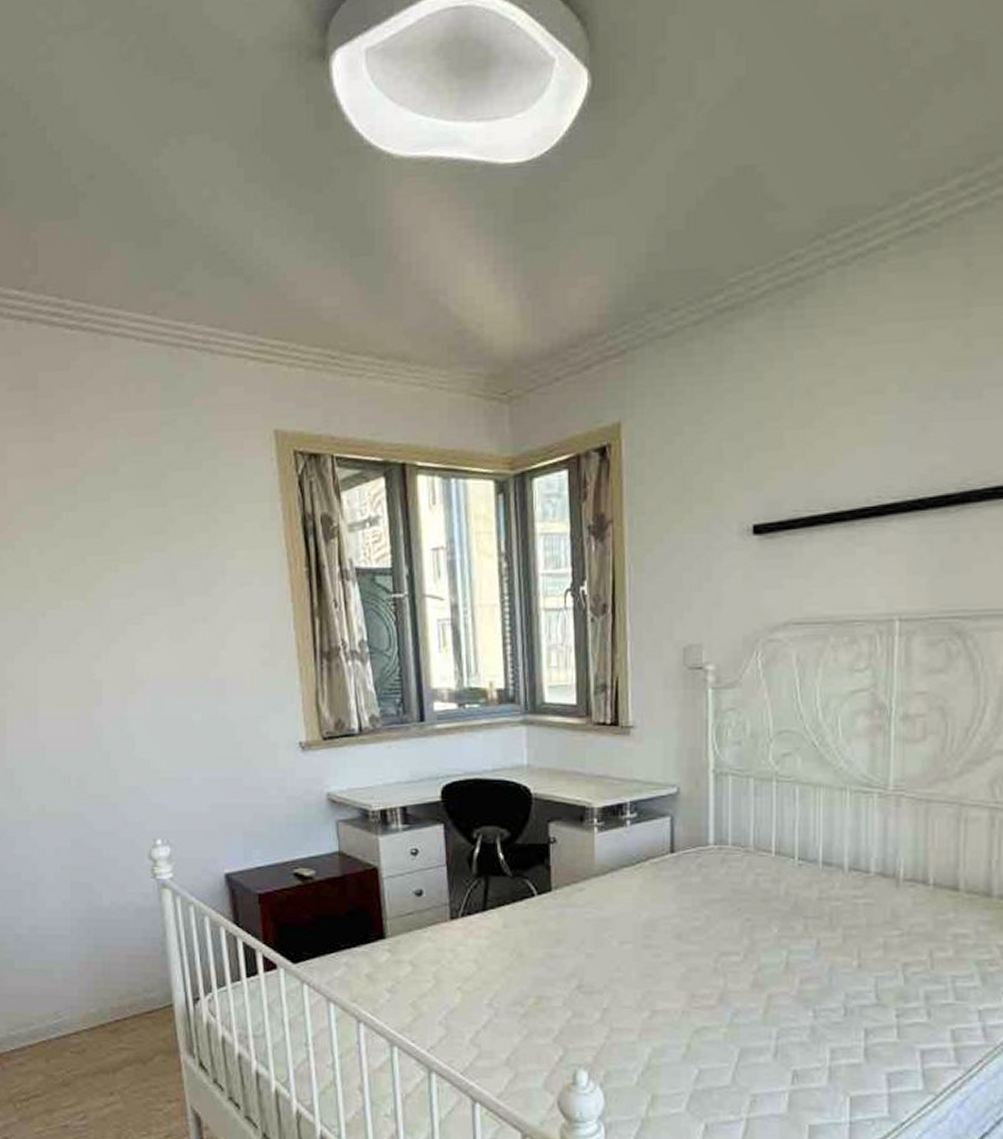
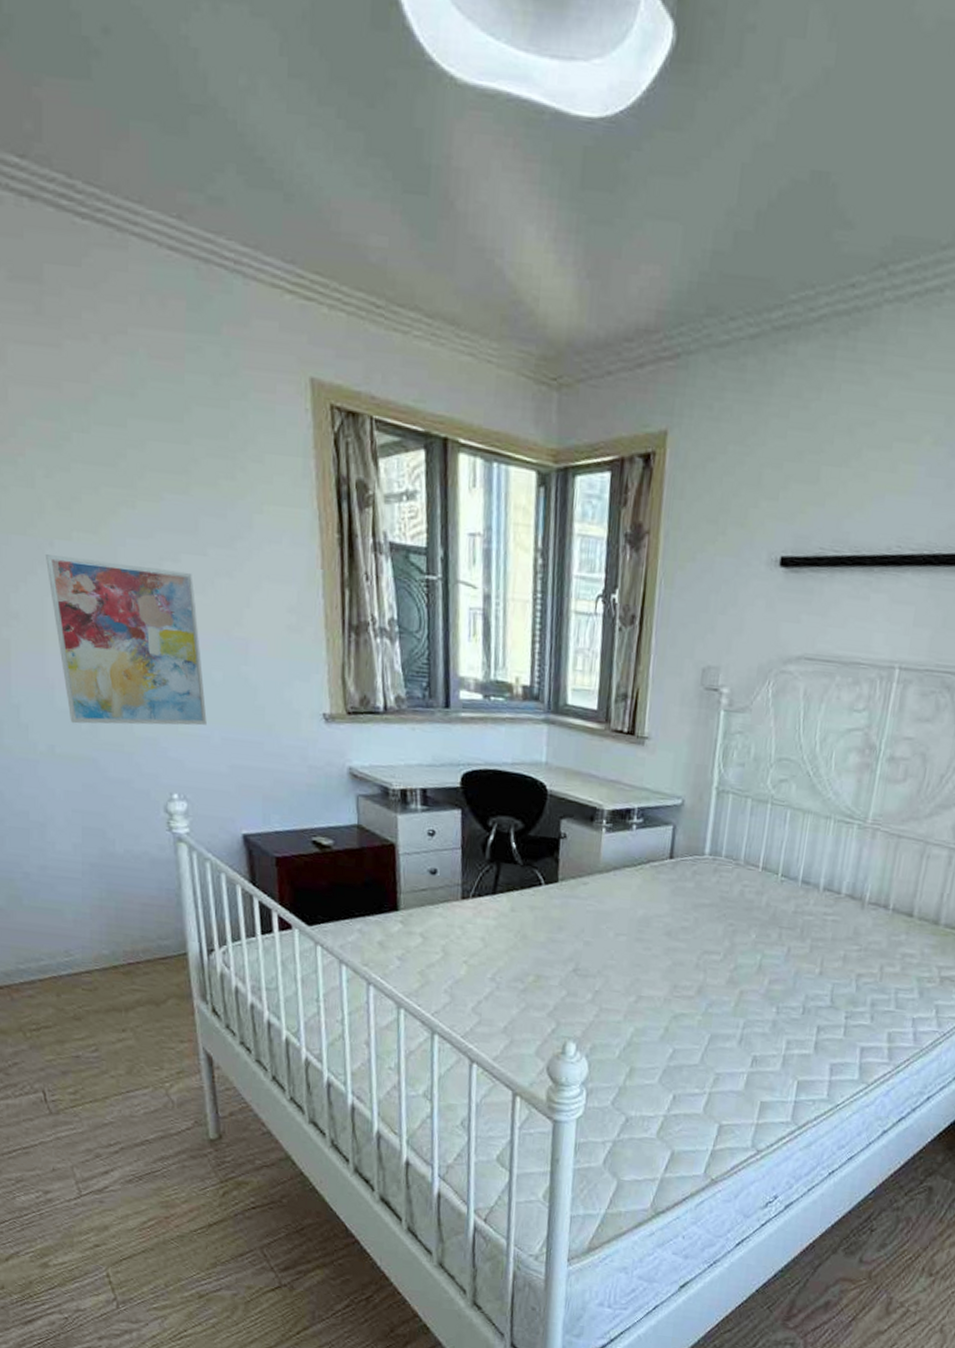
wall art: none [37,623,187,781] -> present [45,553,207,726]

